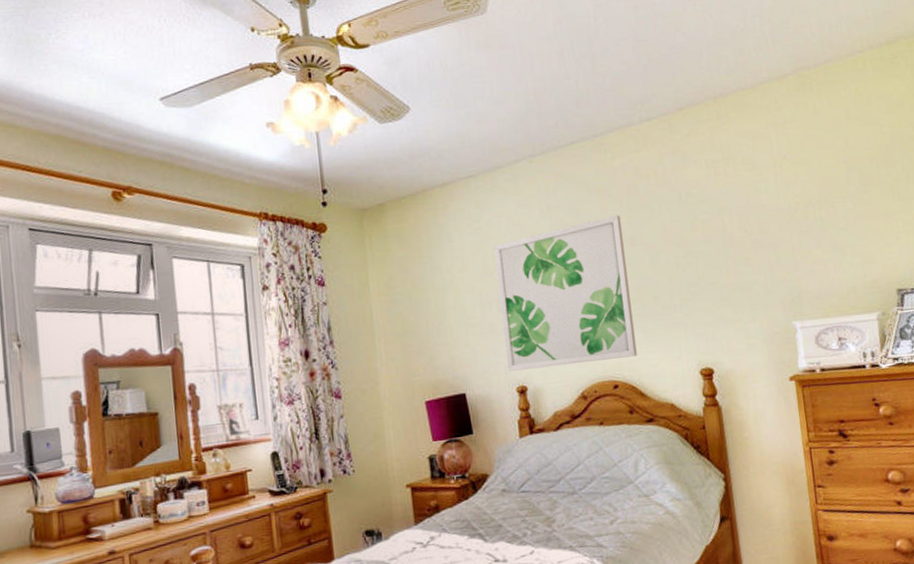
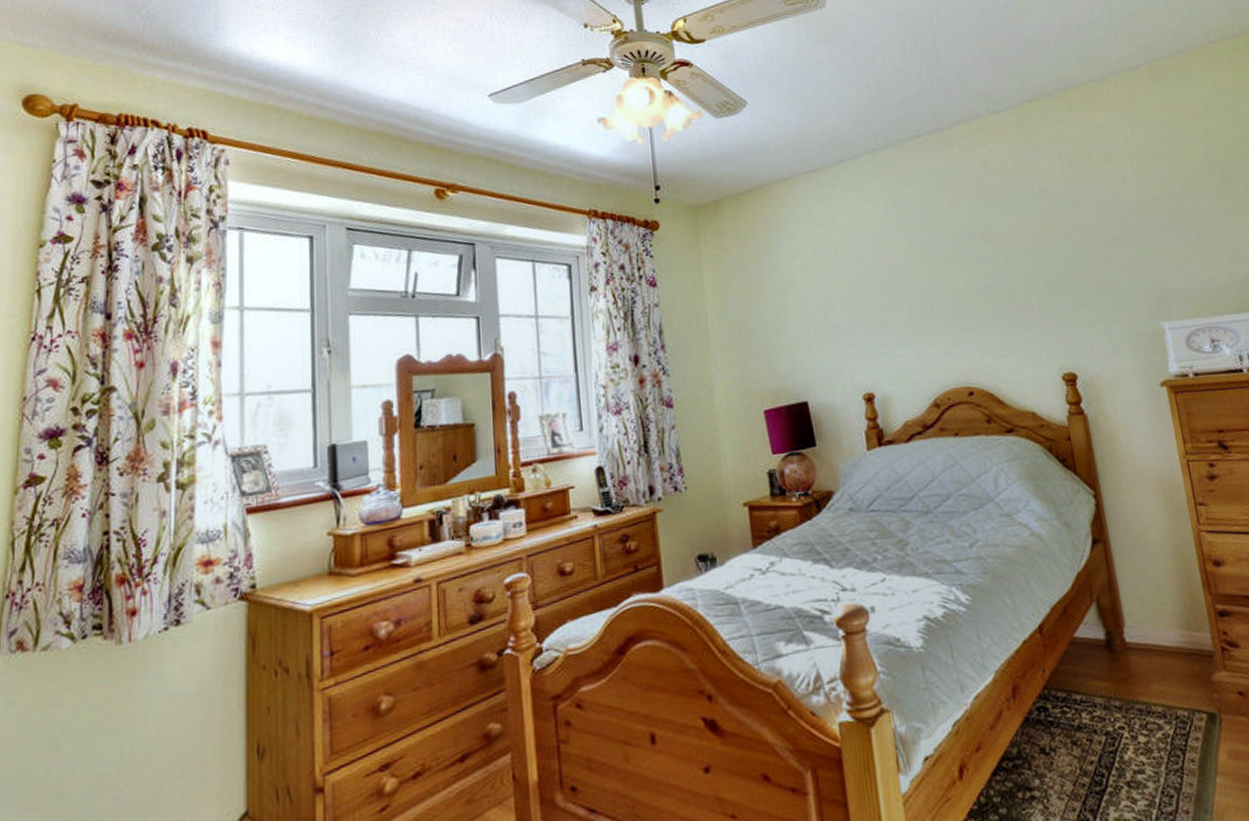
wall art: present [494,215,637,371] -> none [837,210,993,377]

